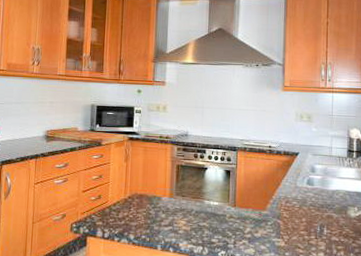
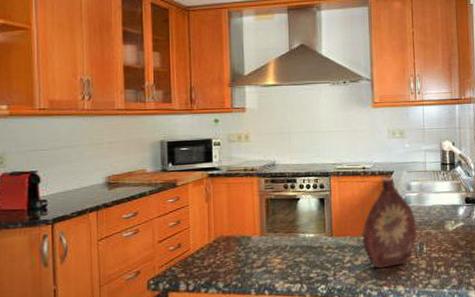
bottle: none [263,157,319,245] -> present [361,177,417,269]

